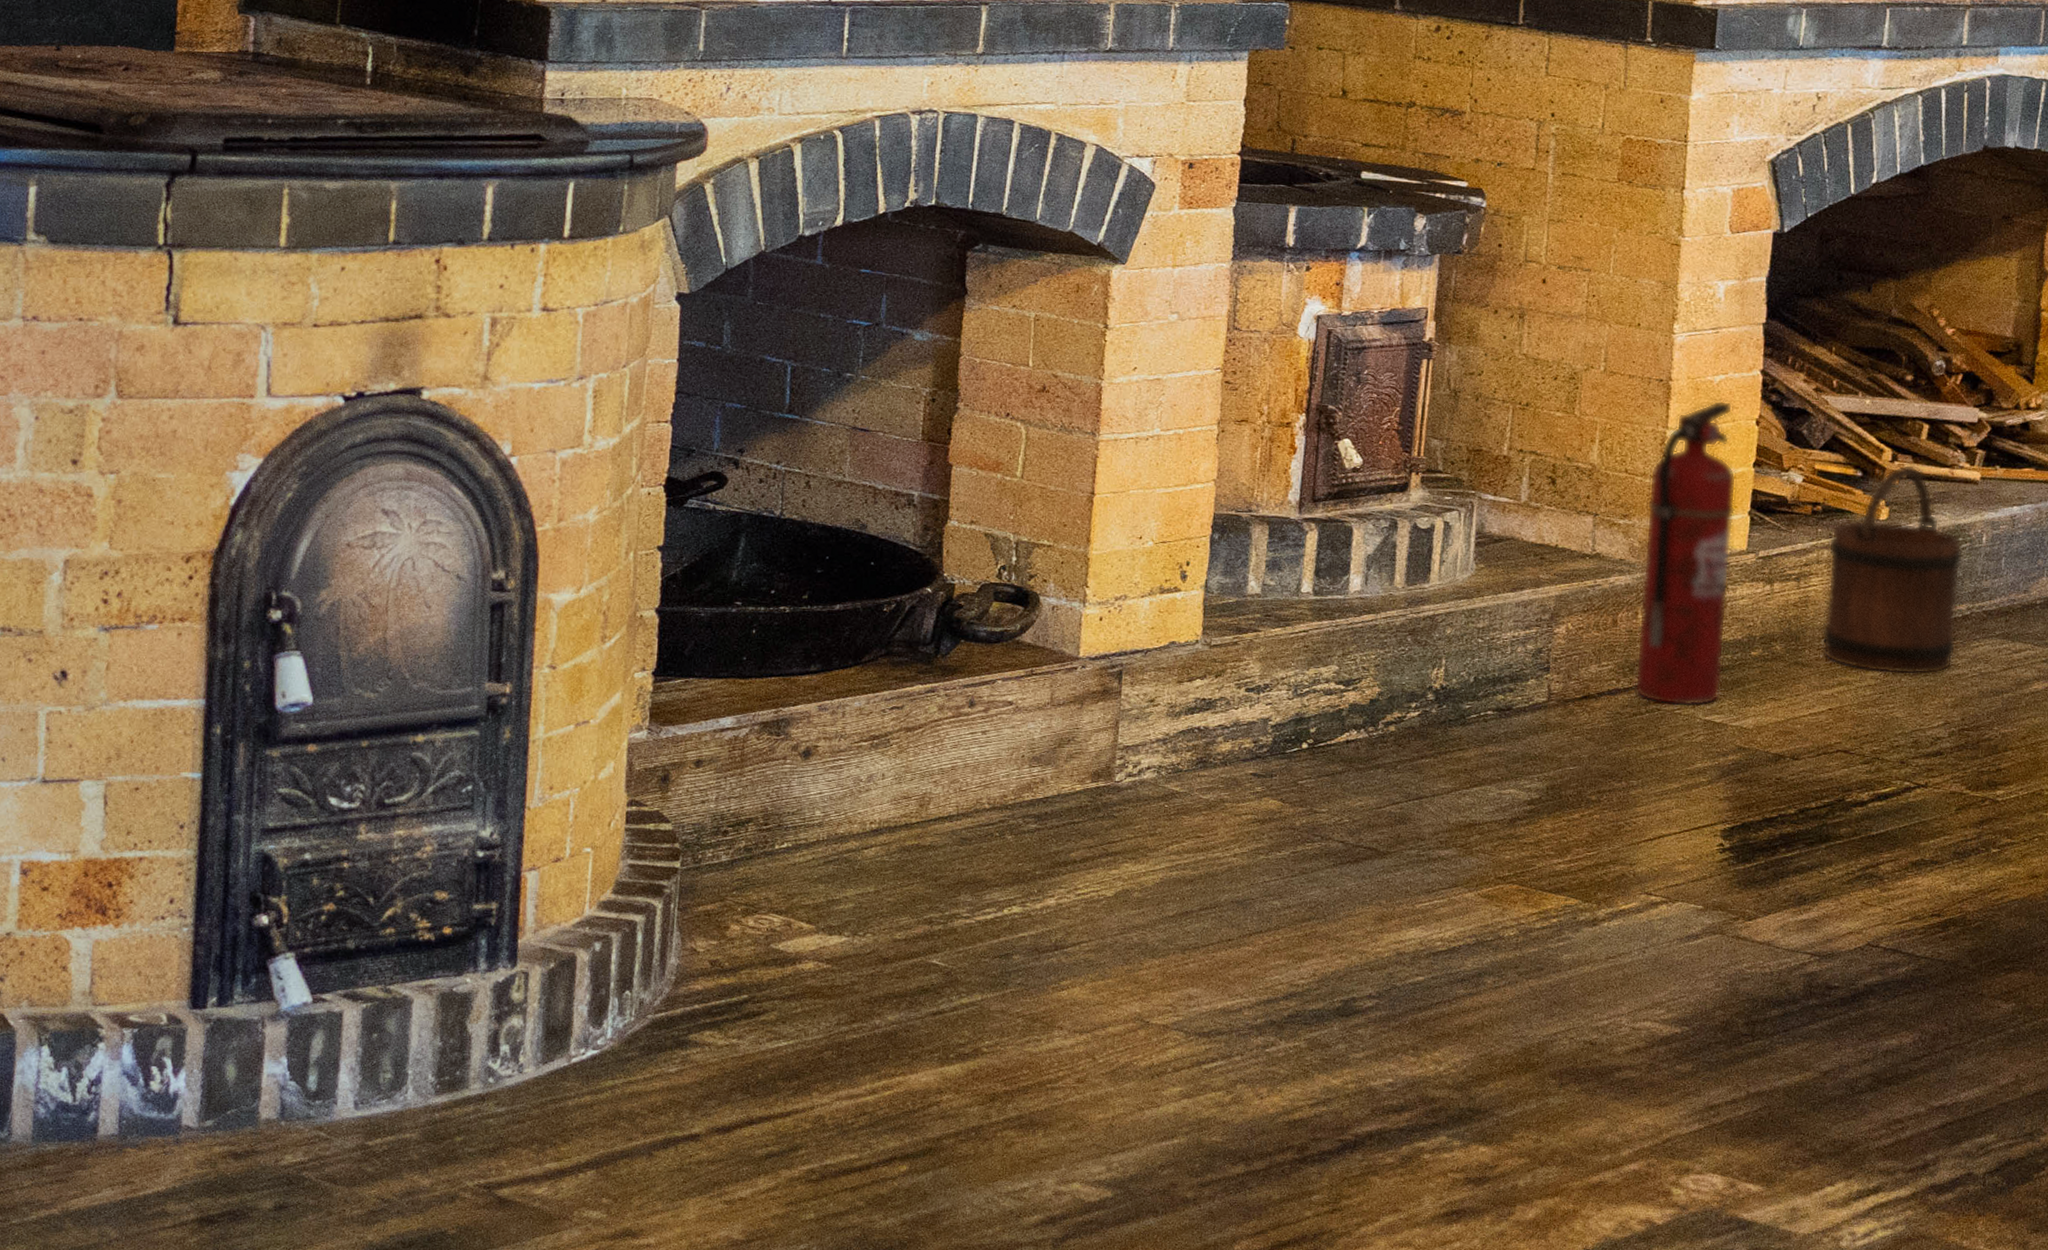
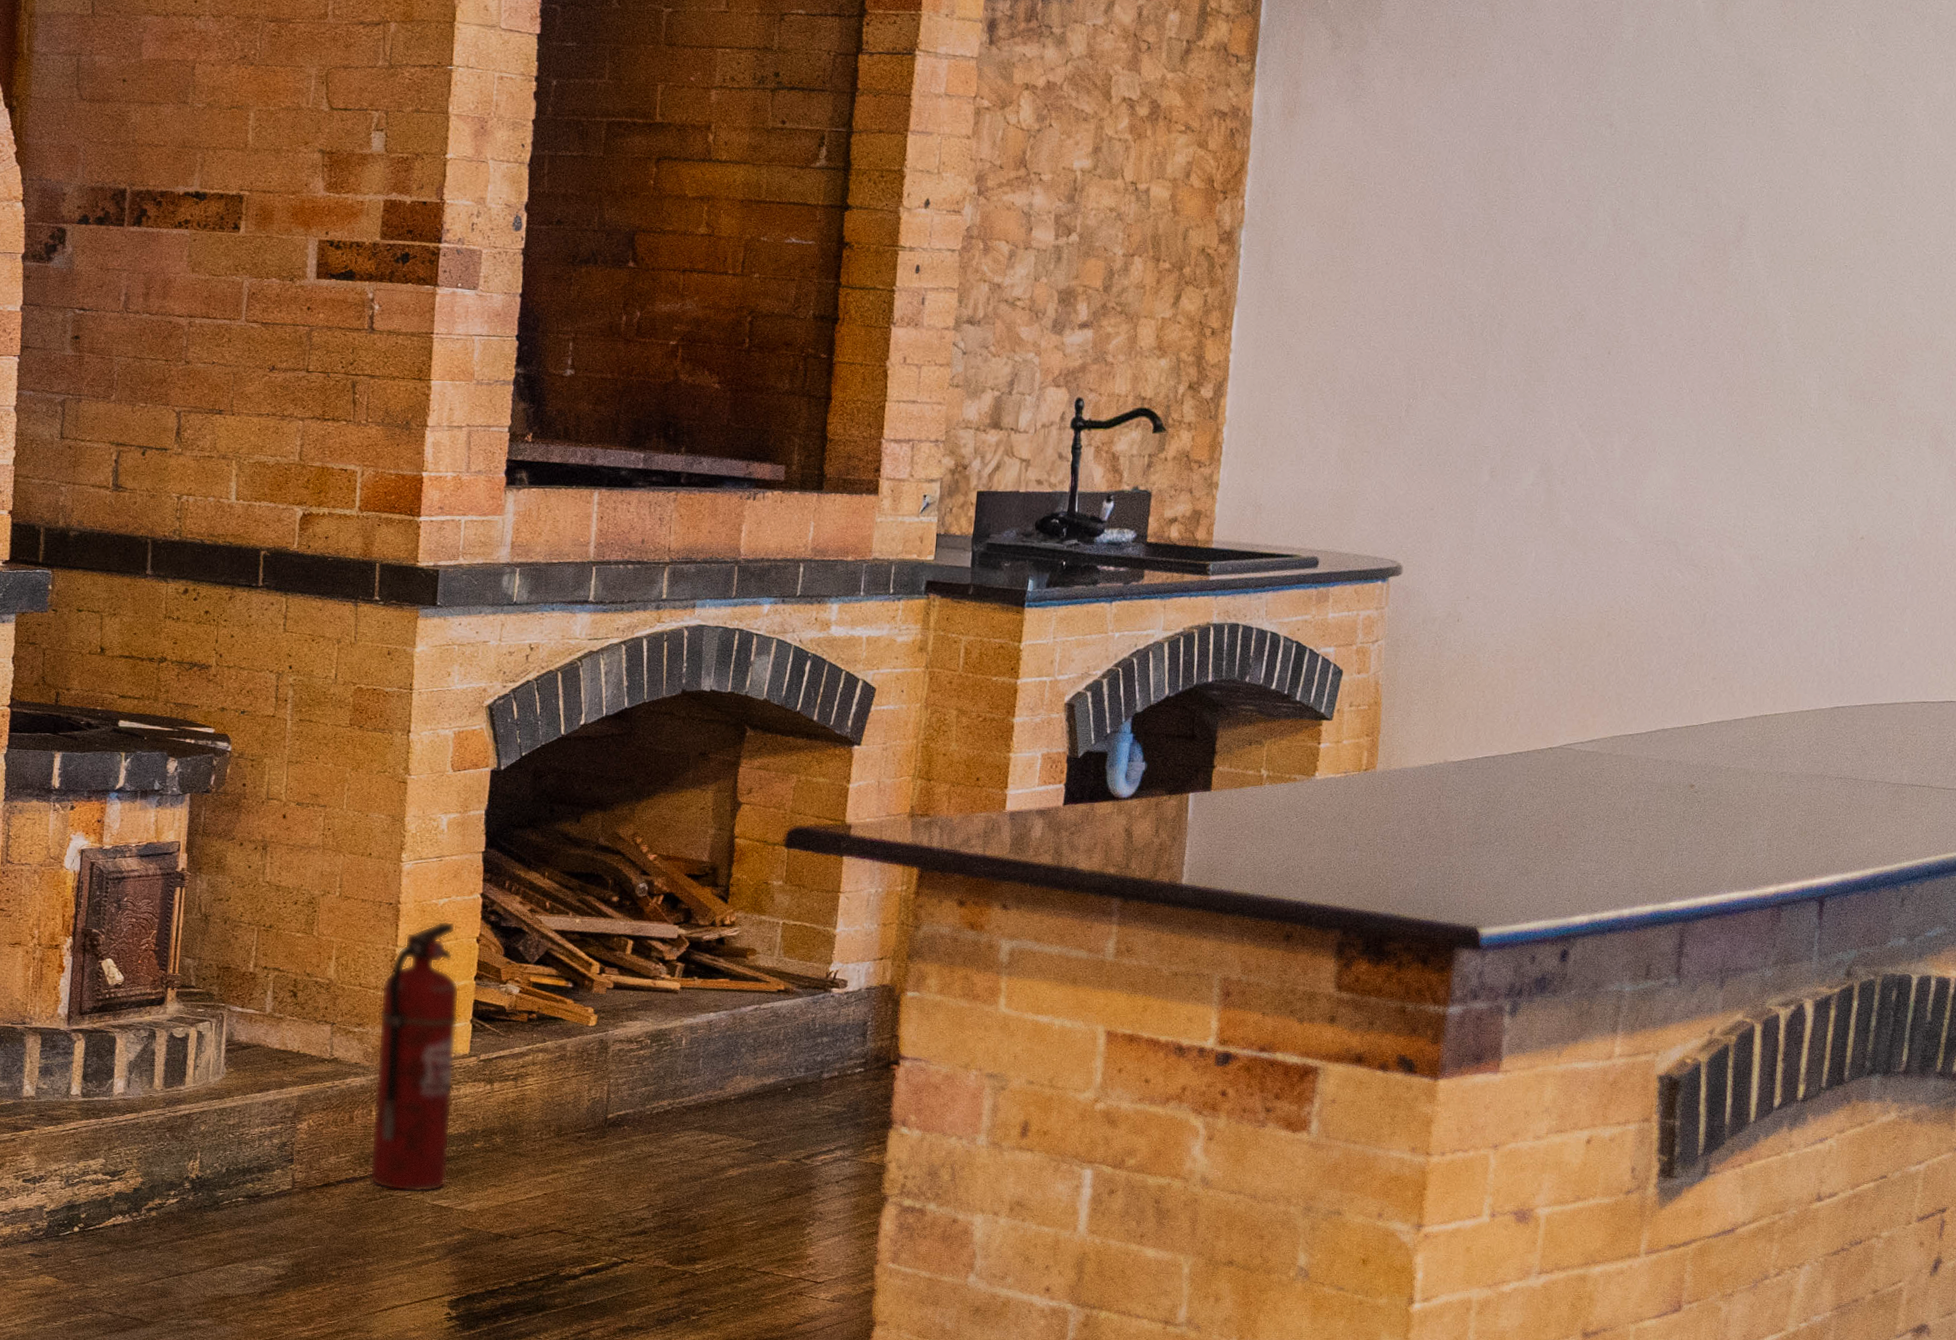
bucket: present [1822,464,1964,675] -> none [537,976,665,1164]

